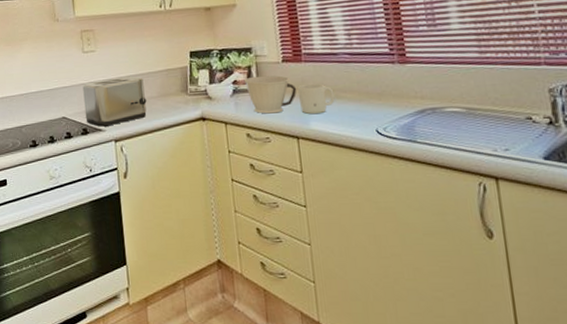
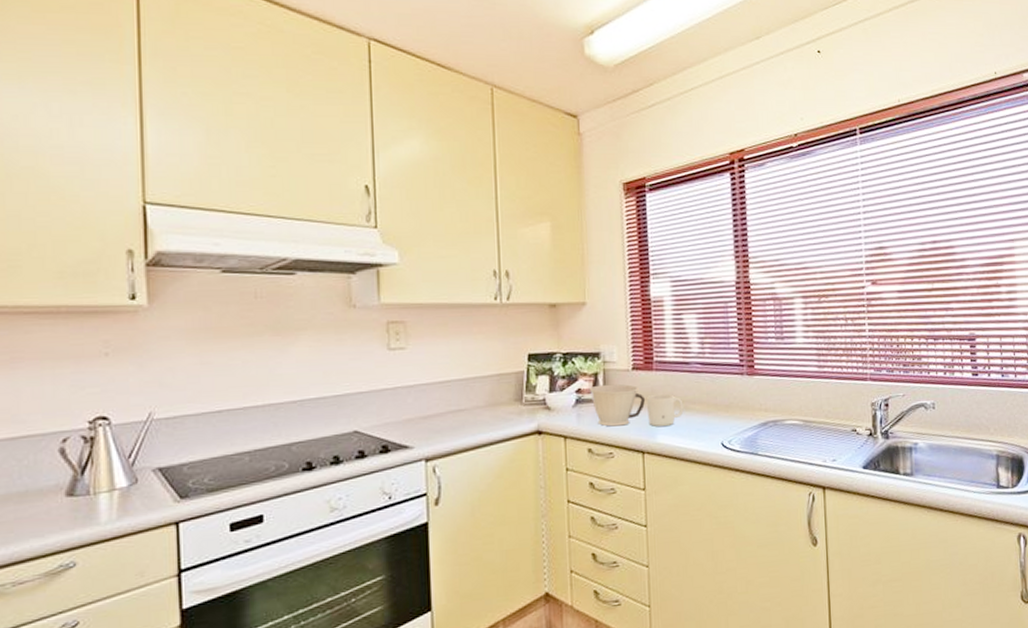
toaster: present [82,76,147,127] -> none [385,381,471,443]

